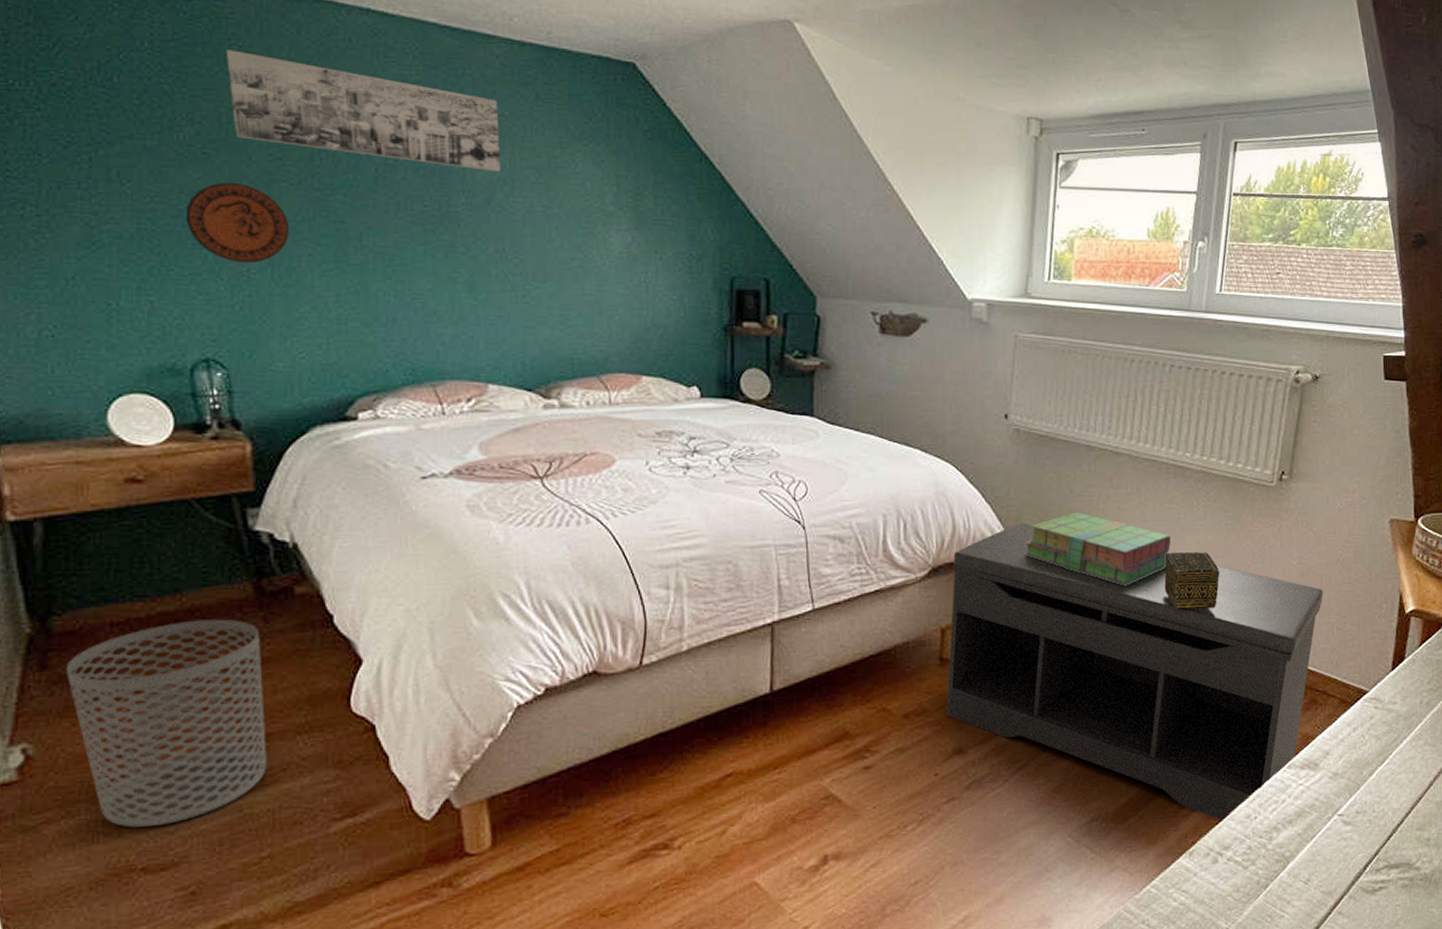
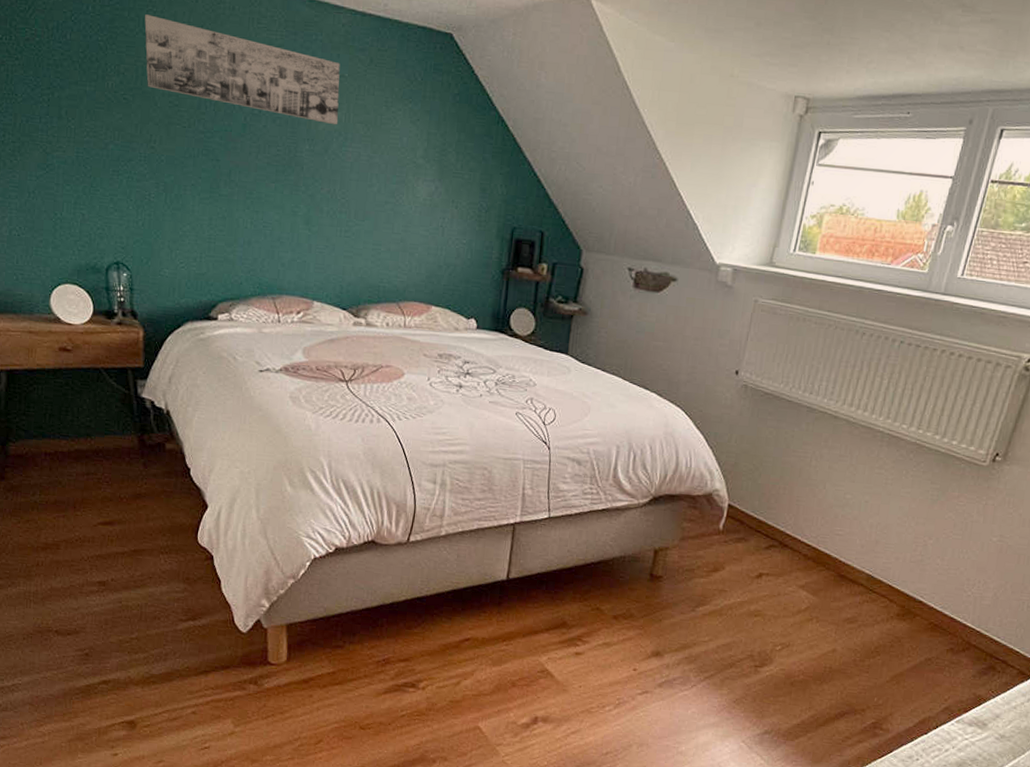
waste bin: present [67,619,267,828] -> none [16,458,141,603]
decorative plate: present [185,182,290,264] -> none [109,122,181,189]
bench: present [946,522,1323,822] -> none [650,468,1019,758]
stack of books: present [1024,513,1172,586] -> none [736,466,876,537]
decorative box: present [1164,552,1220,609] -> none [862,513,919,569]

